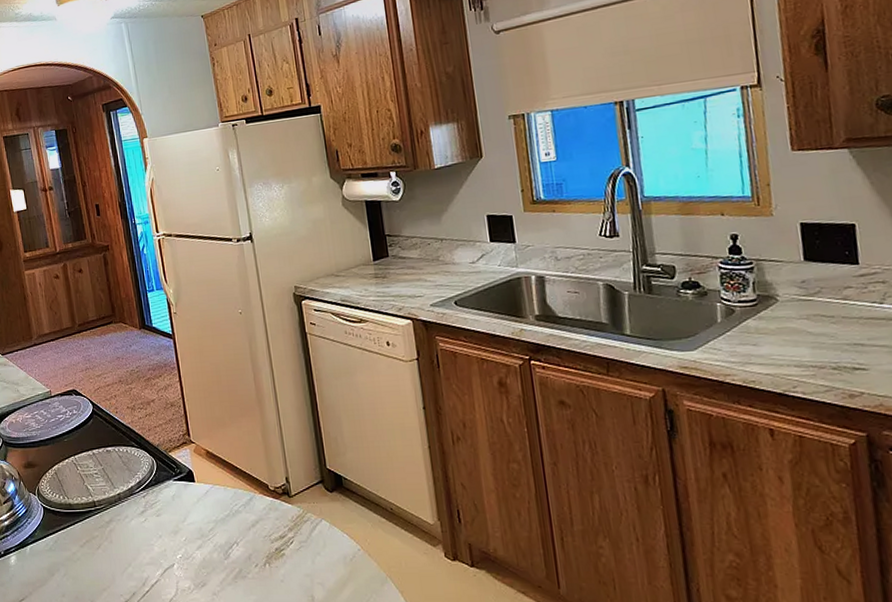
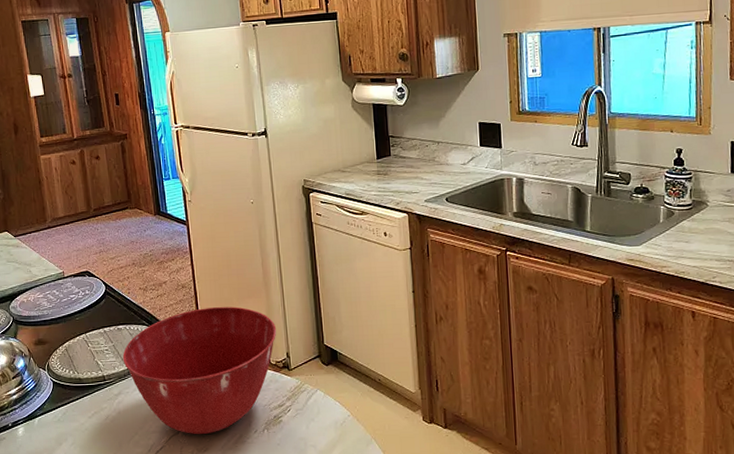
mixing bowl: none [112,426,274,568] -> present [123,306,277,435]

